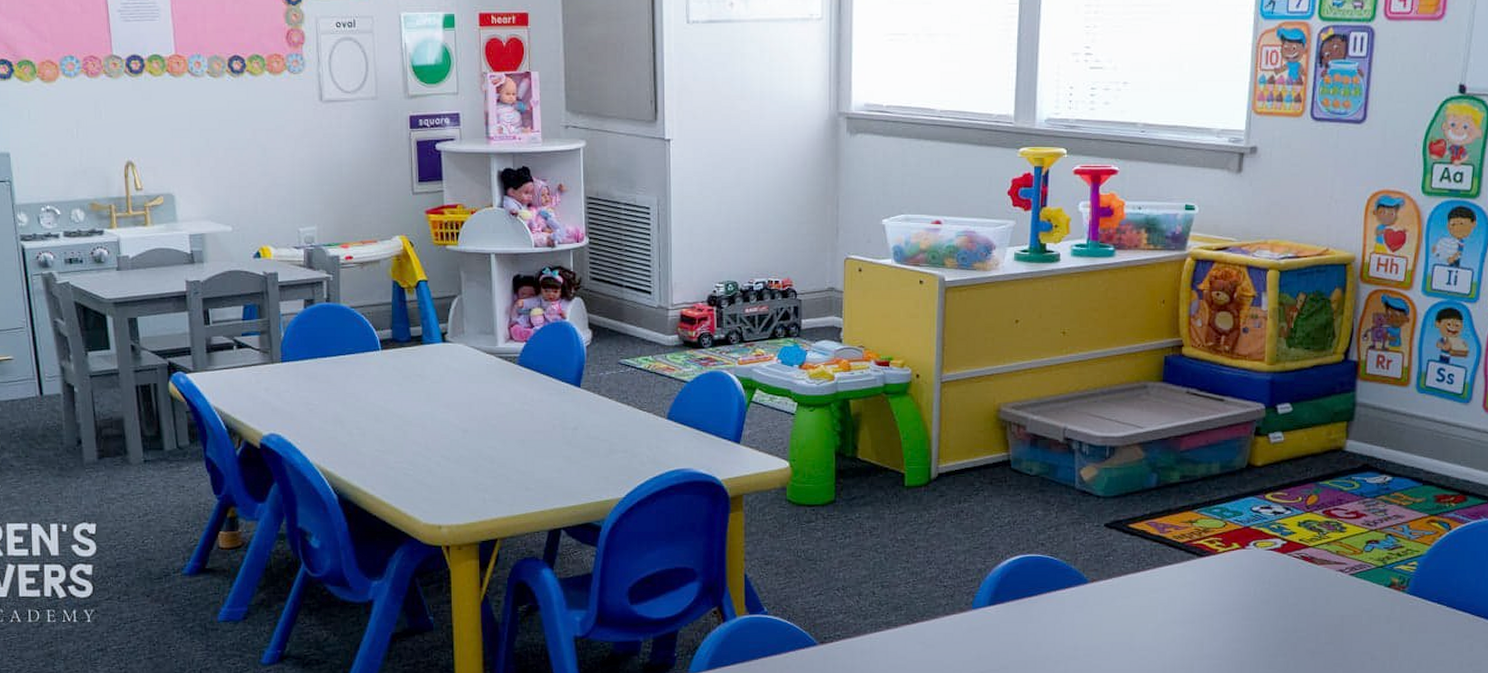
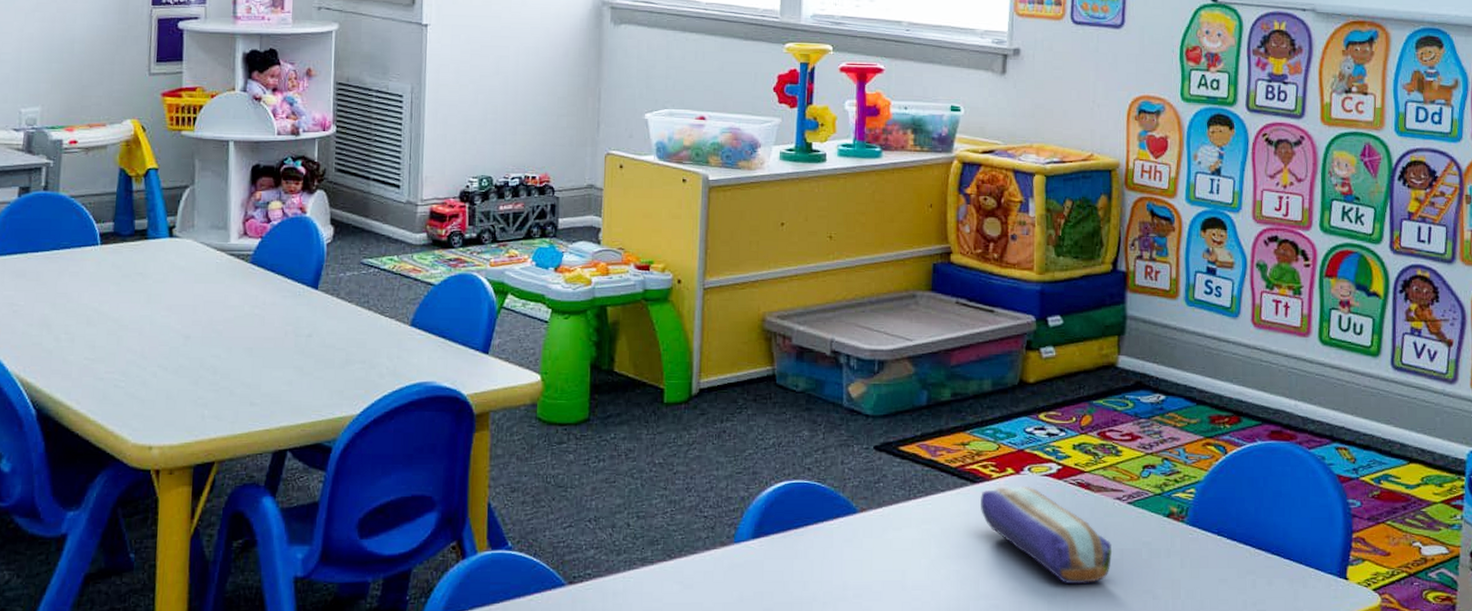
pencil case: none [1206,560,1333,647] -> present [981,487,1113,585]

